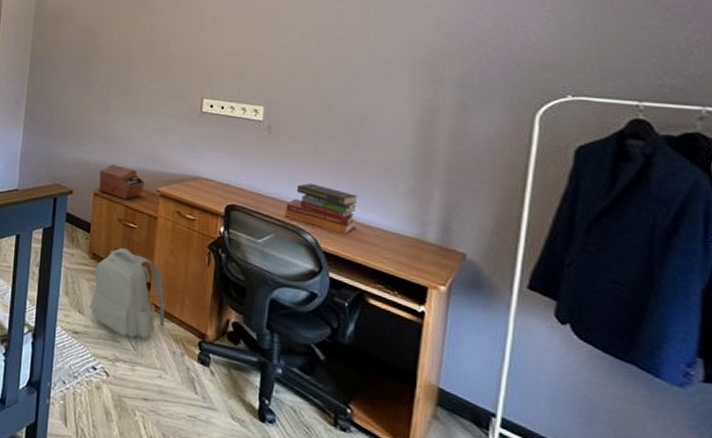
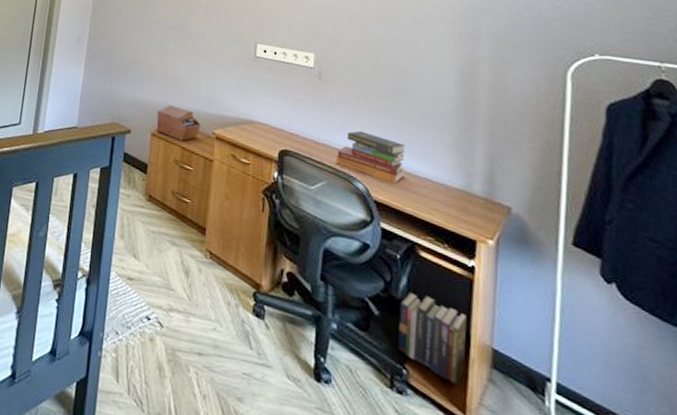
backpack: present [88,248,166,339] -> none [144,190,221,288]
books: none [343,337,414,423] -> present [397,291,467,386]

